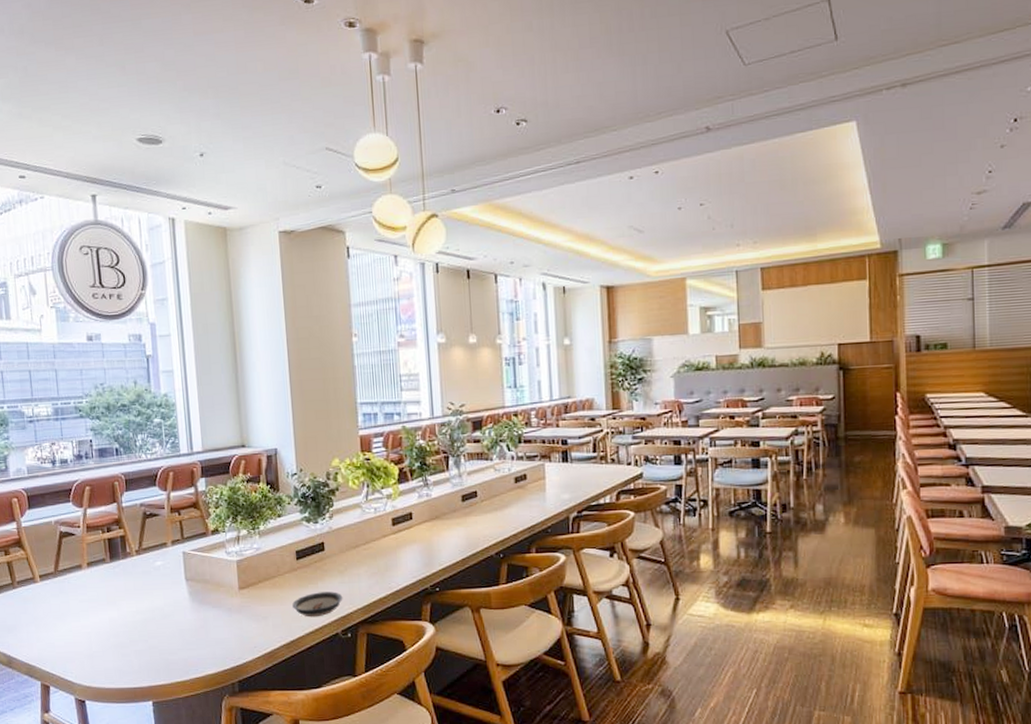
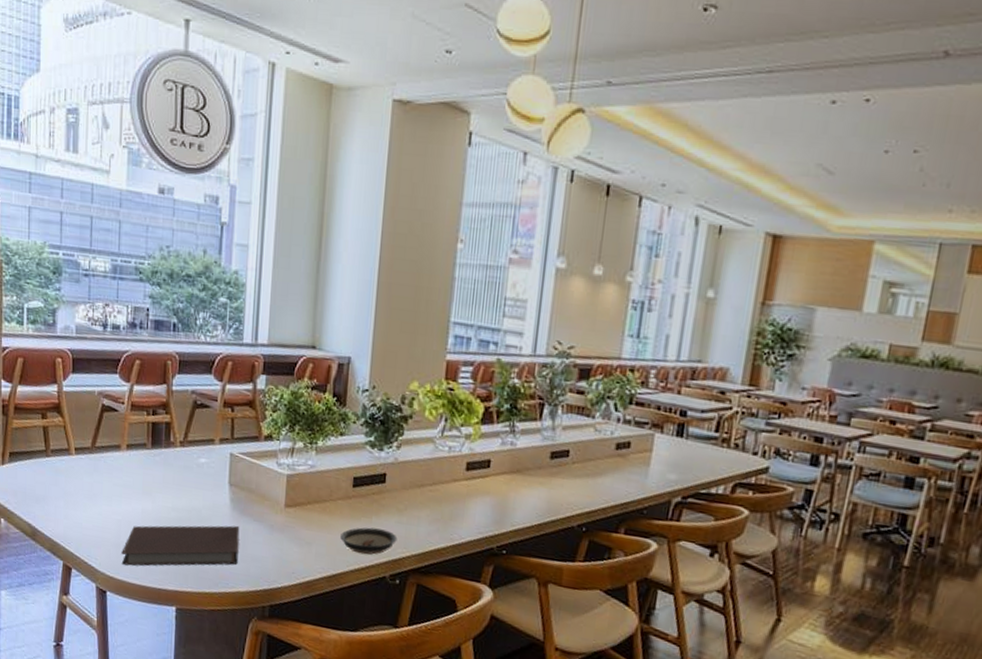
notebook: none [95,615,204,673] -> present [121,525,240,566]

